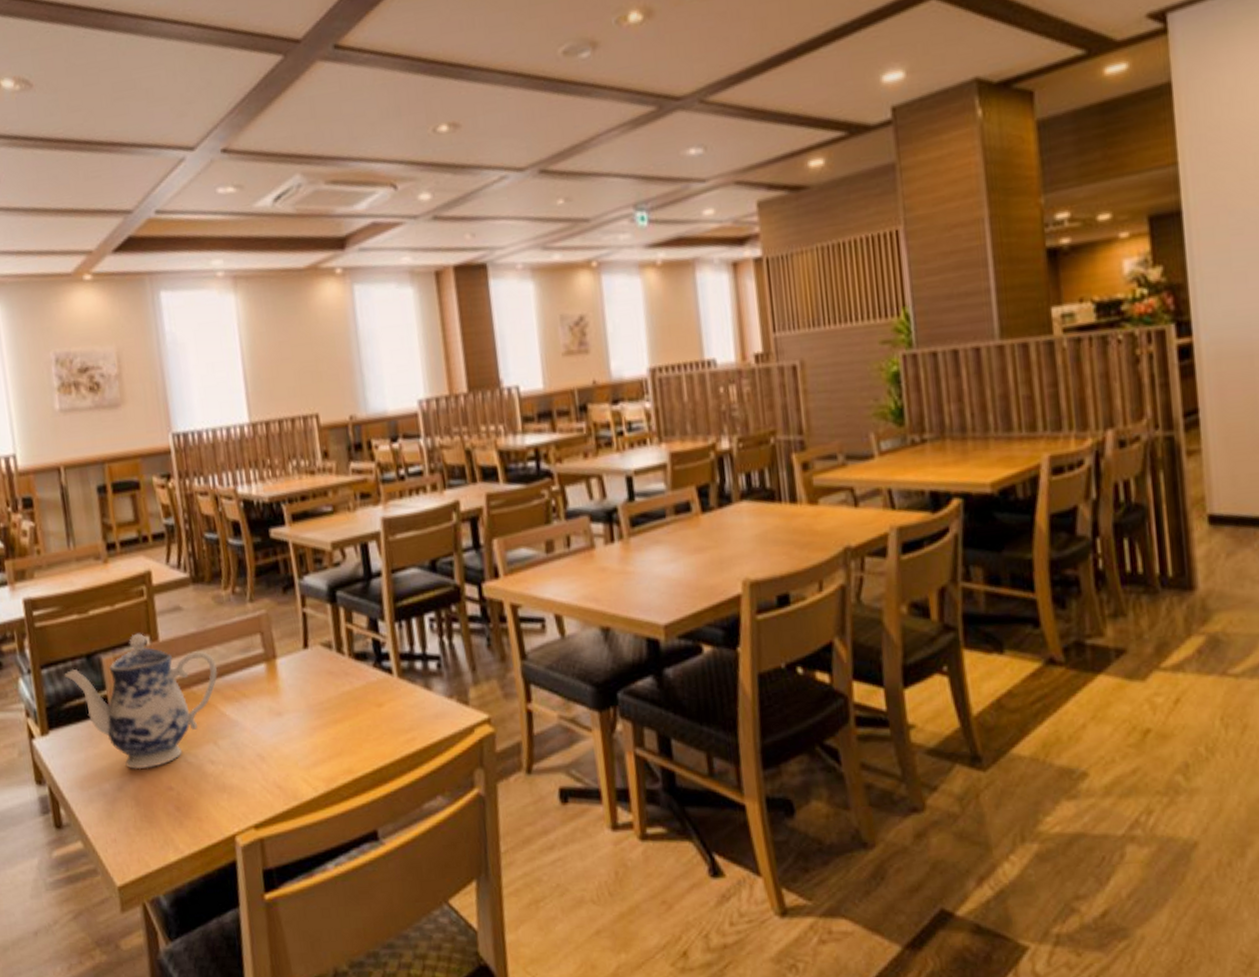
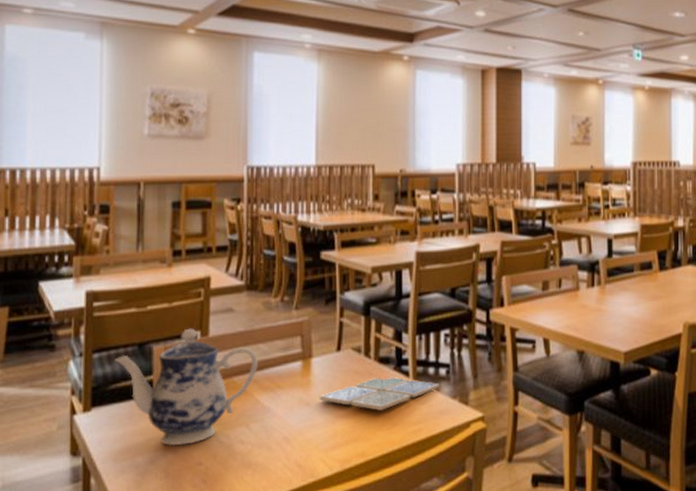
drink coaster: none [290,675,432,718] -> present [319,376,440,411]

